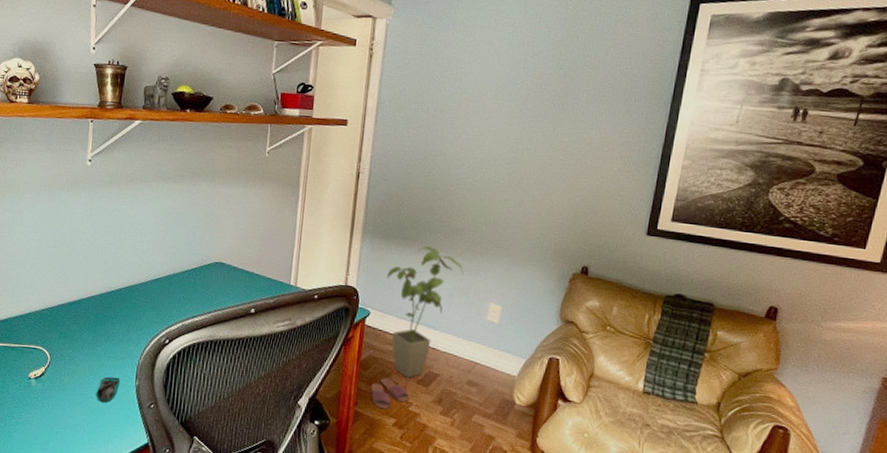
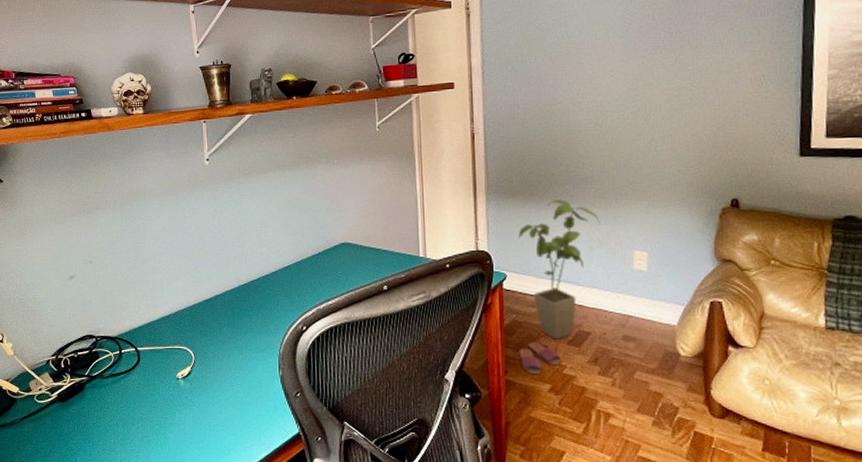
computer mouse: present [96,376,121,403] -> none [242,369,264,396]

